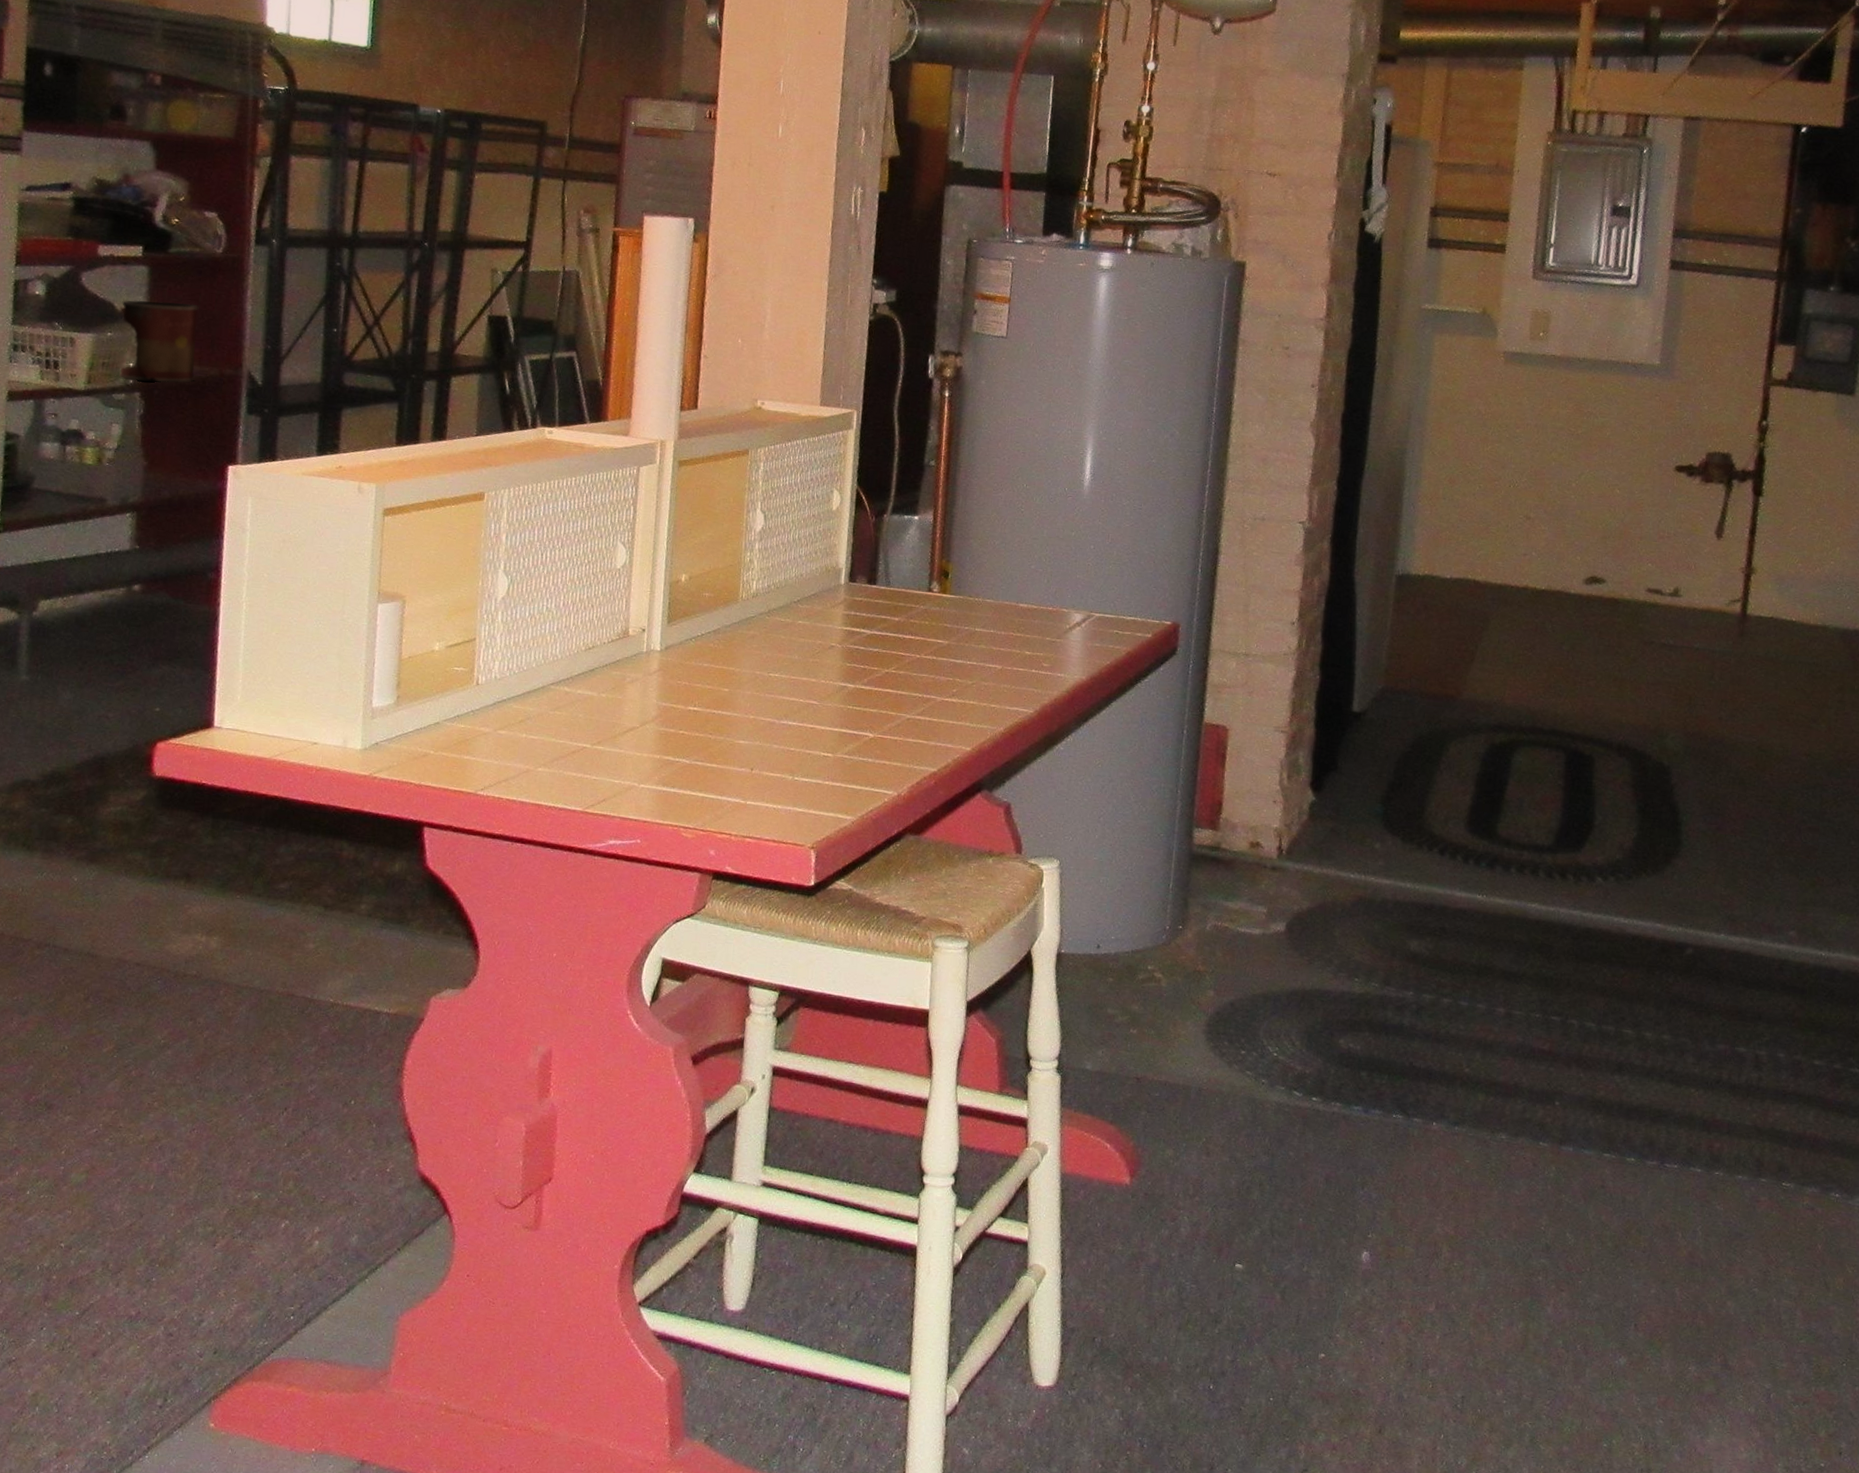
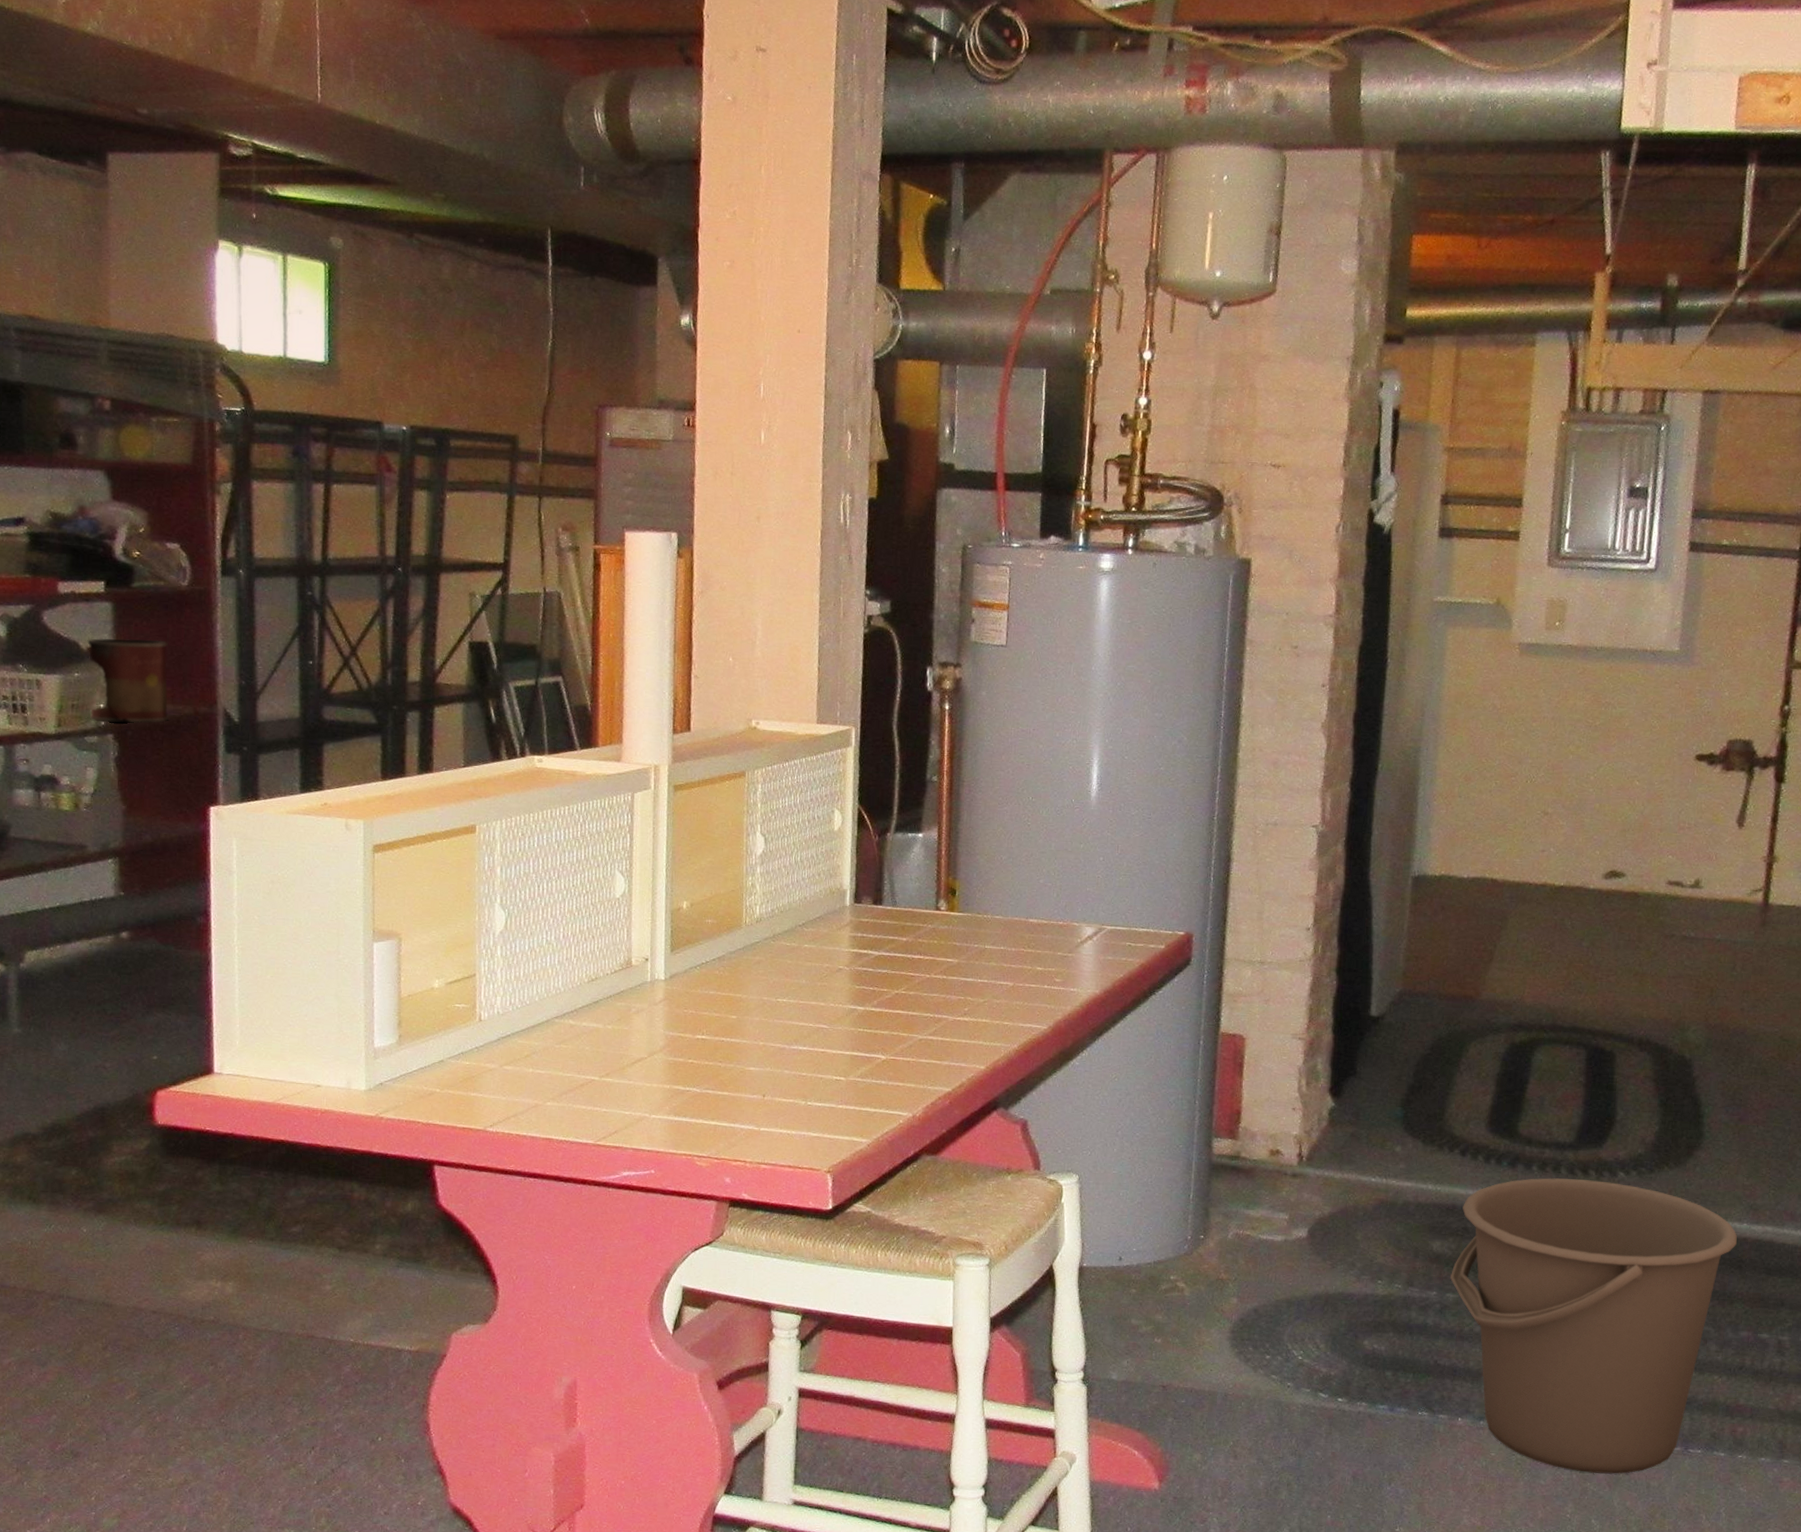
bucket: none [1426,880,1715,1187] -> present [1449,1178,1737,1474]

